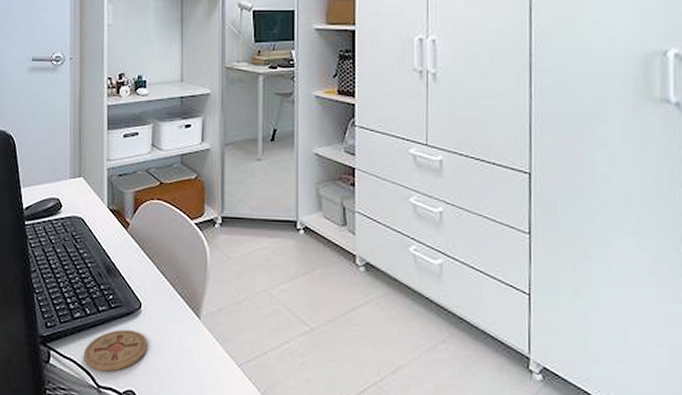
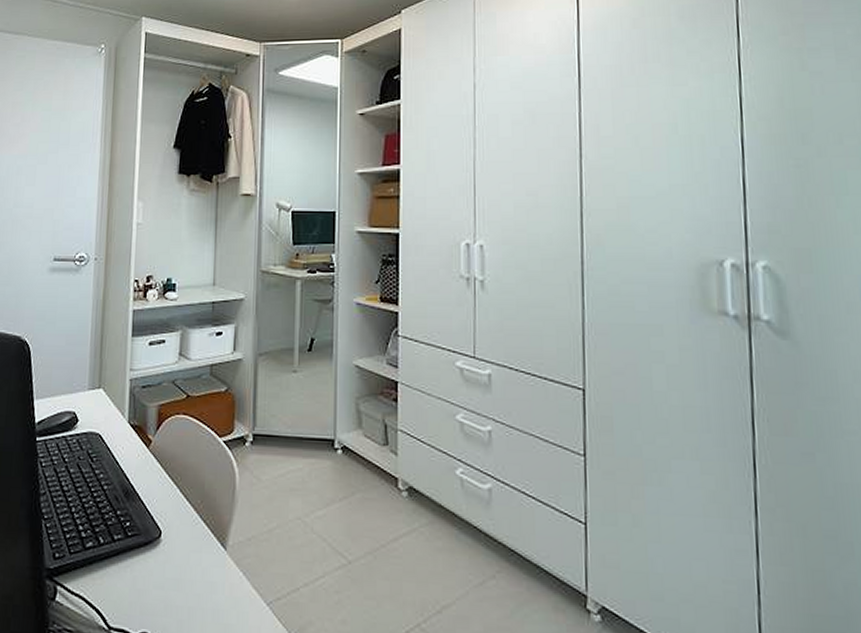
coaster: present [83,329,148,372] -> none [93,562,167,611]

